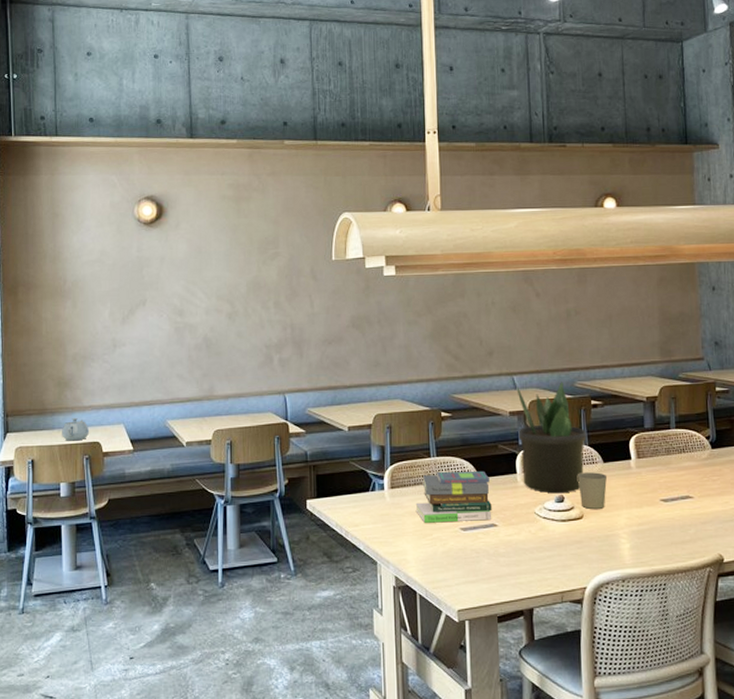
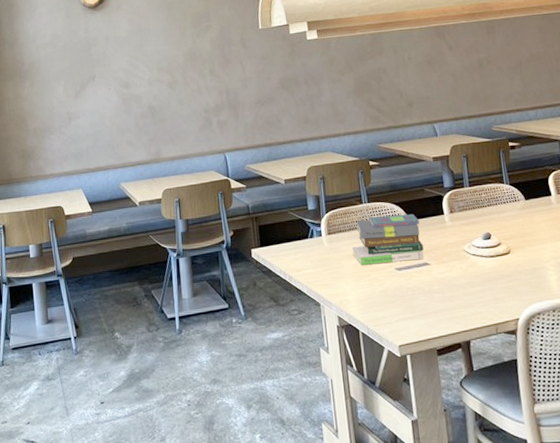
teapot: present [61,417,90,441] -> none [27,185,53,207]
planter: present [515,382,587,494] -> none [436,127,508,231]
dixie cup: present [578,472,607,509] -> none [502,209,531,244]

